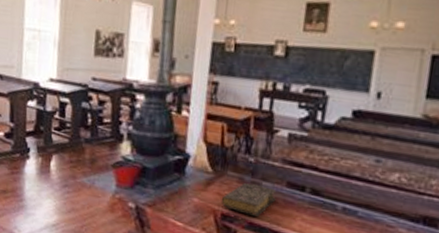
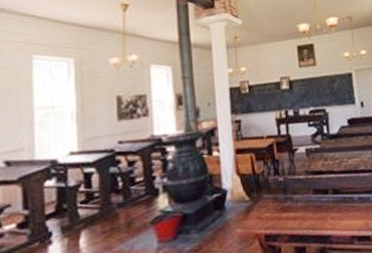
book: present [221,183,276,217] -> none [262,198,307,229]

